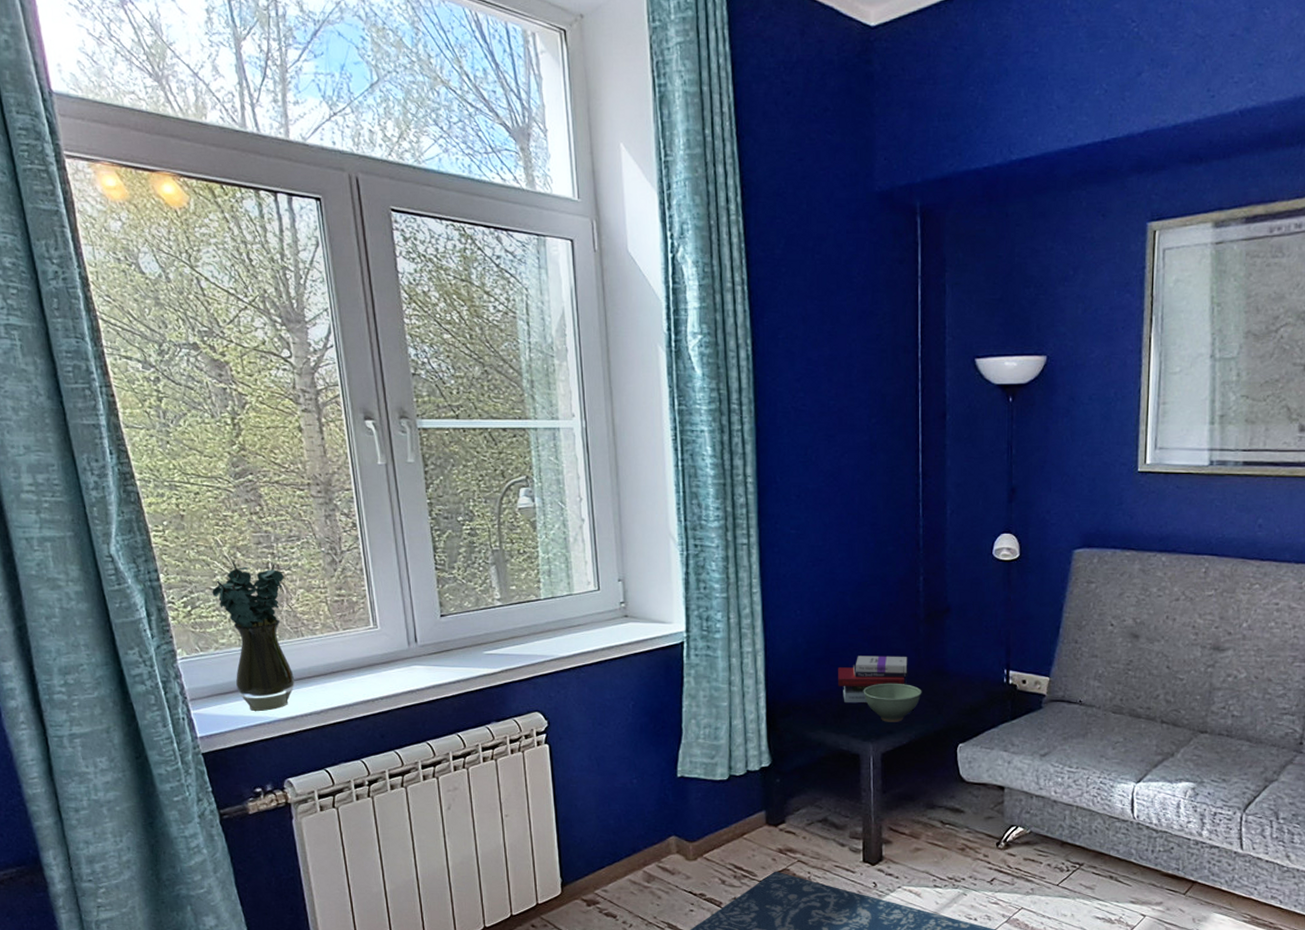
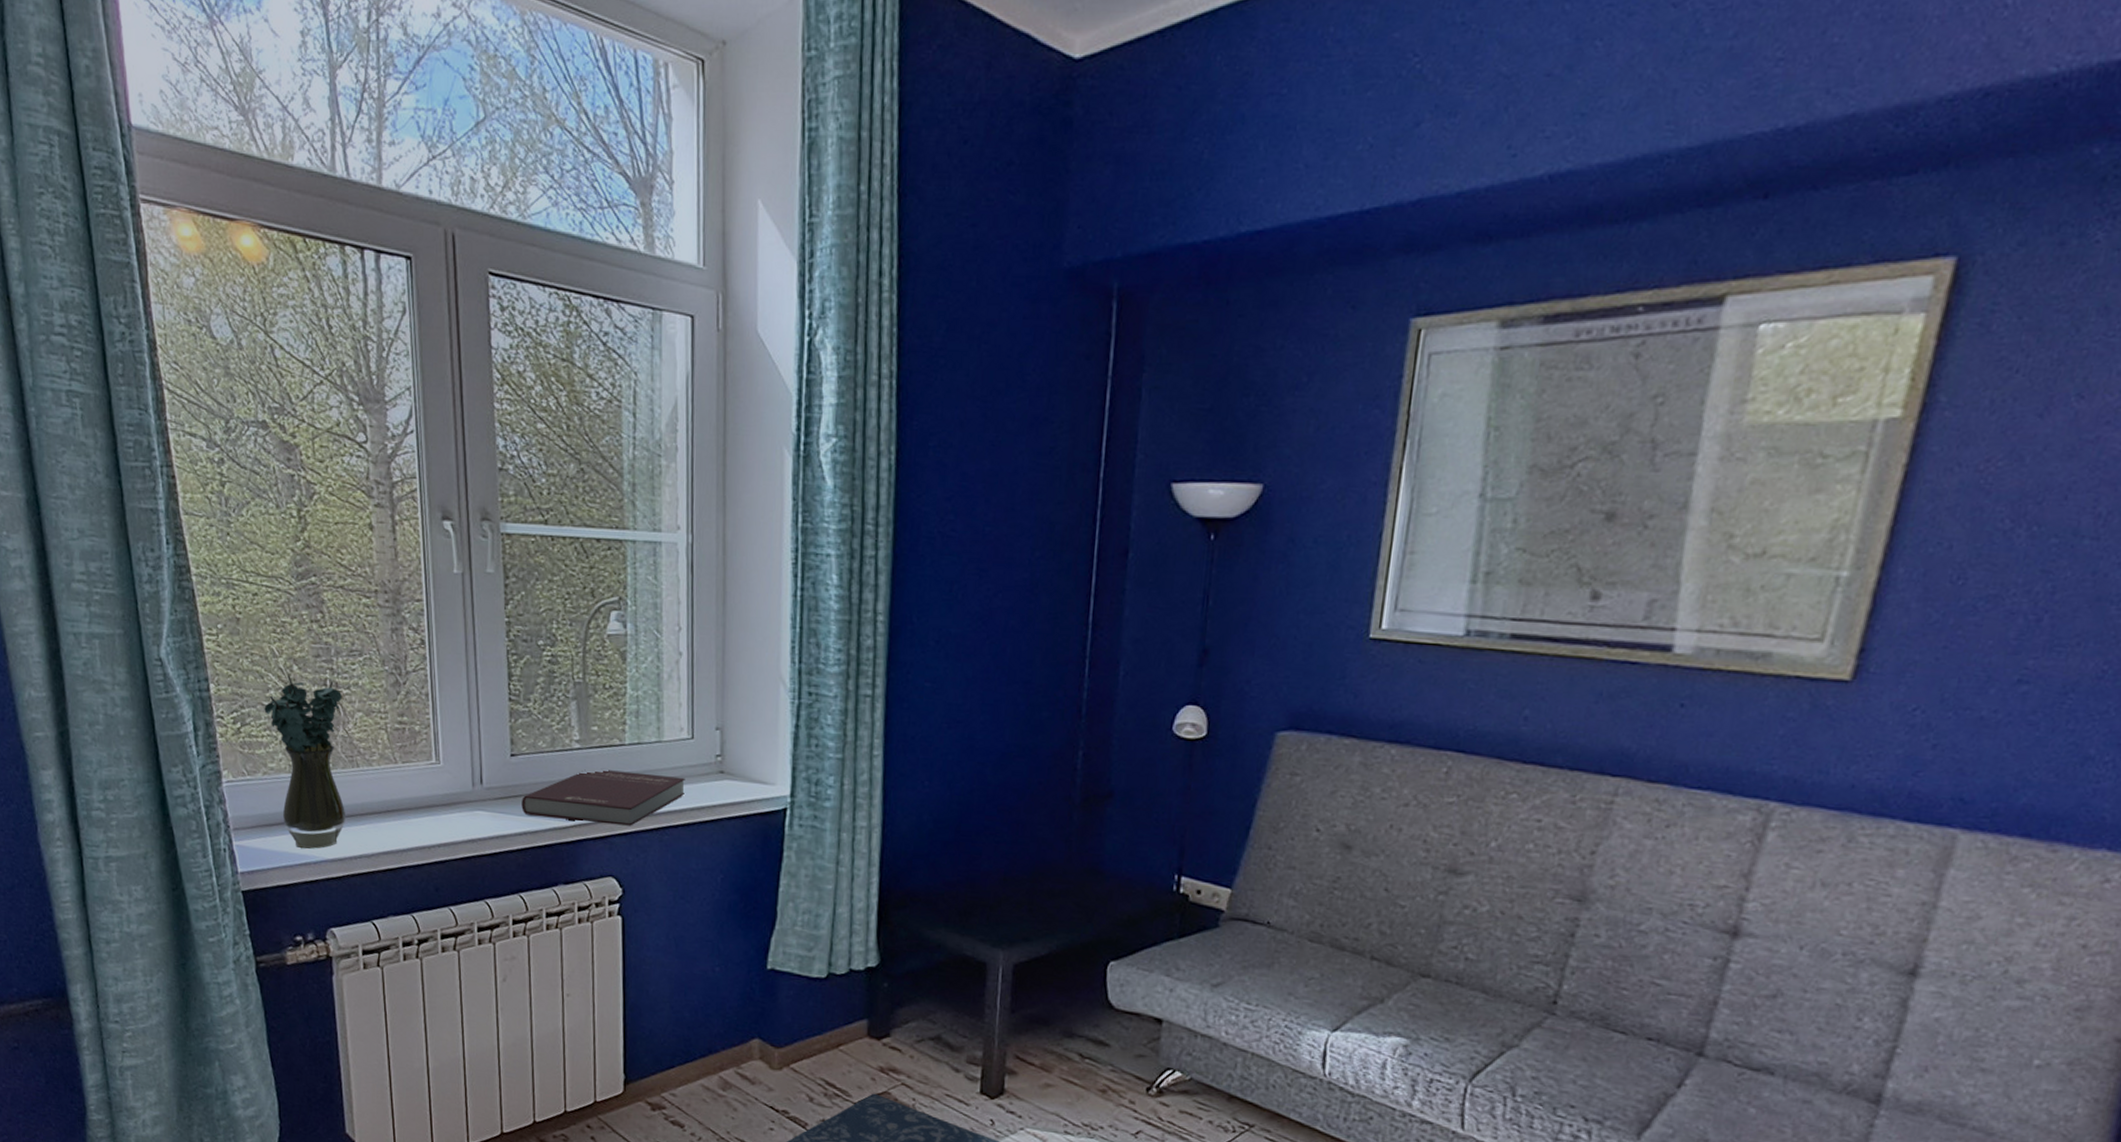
book: none [453,622,595,668] -> present [521,769,685,826]
books: present [838,656,909,704] -> none [967,842,1056,902]
bowl: present [863,683,922,722] -> none [997,878,1070,928]

